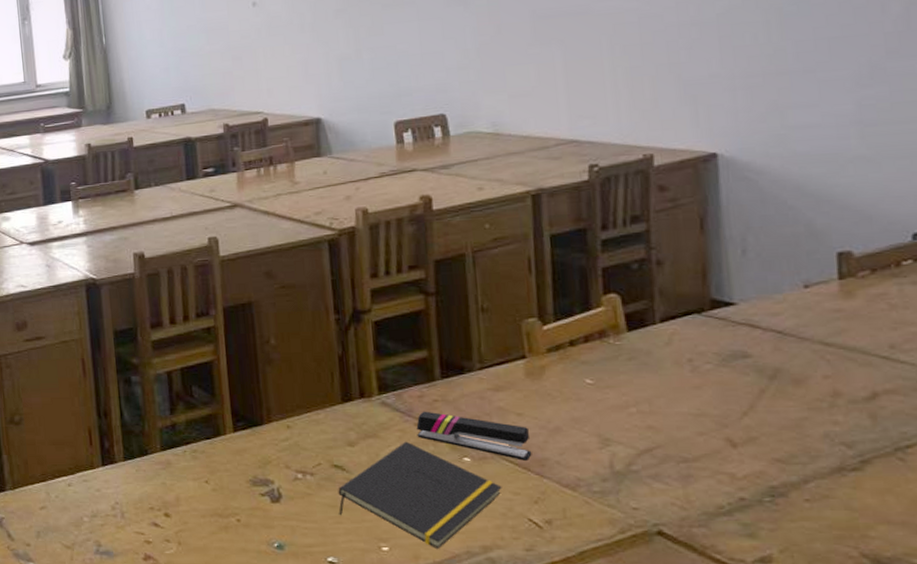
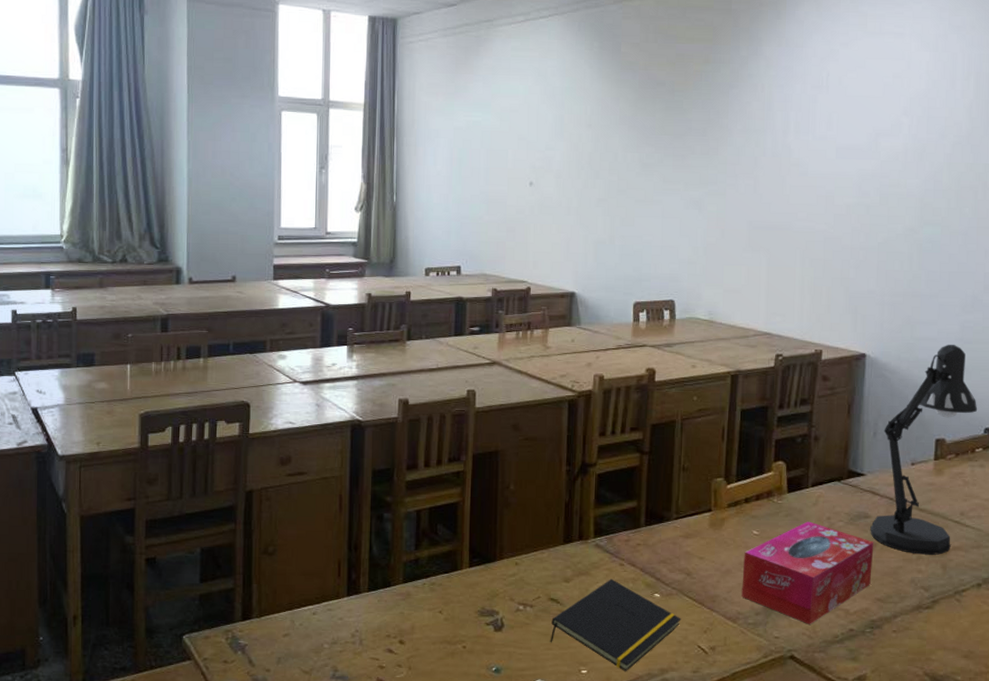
stapler: present [416,411,532,461] -> none [621,553,707,597]
tissue box: none [576,365,763,492] -> present [742,521,874,624]
desk lamp: none [753,129,899,401] -> present [870,344,978,555]

